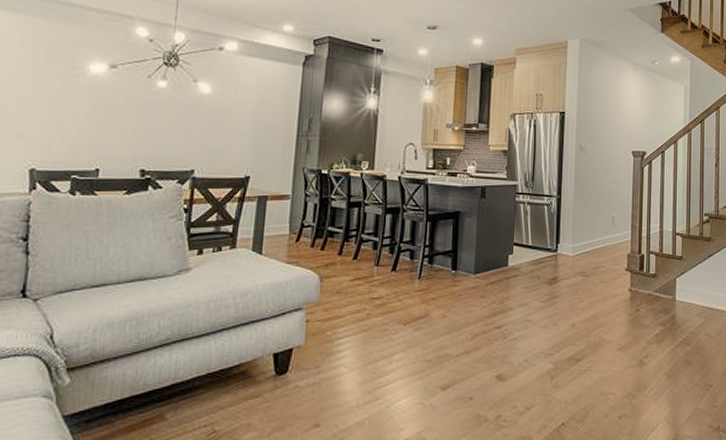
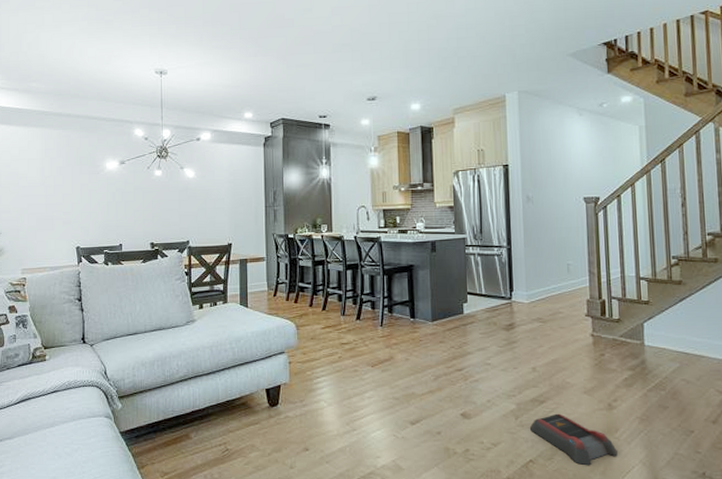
robot vacuum: none [565,372,645,426] -> present [530,413,618,466]

